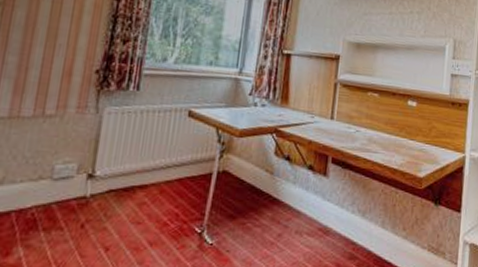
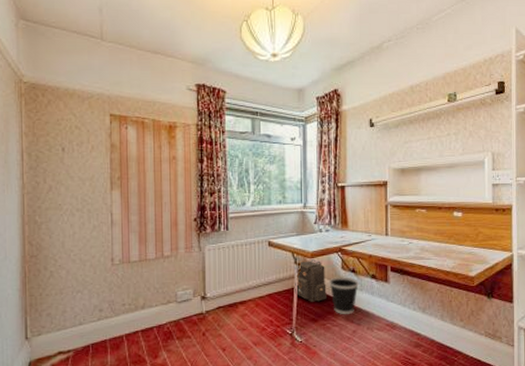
backpack: none [213,139,255,194] -> present [295,259,327,302]
wastebasket: none [256,163,293,212] -> present [329,276,359,314]

